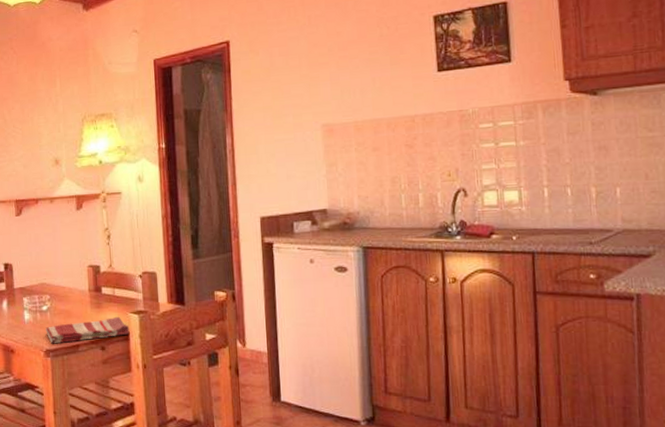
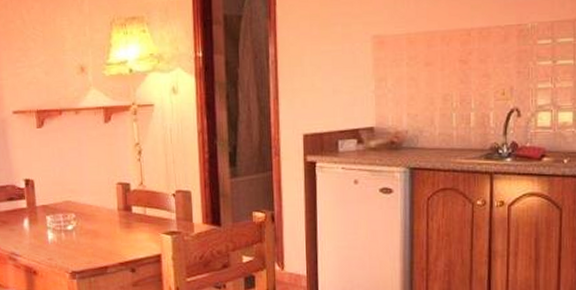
dish towel: present [45,316,130,344] -> none [71,237,162,265]

